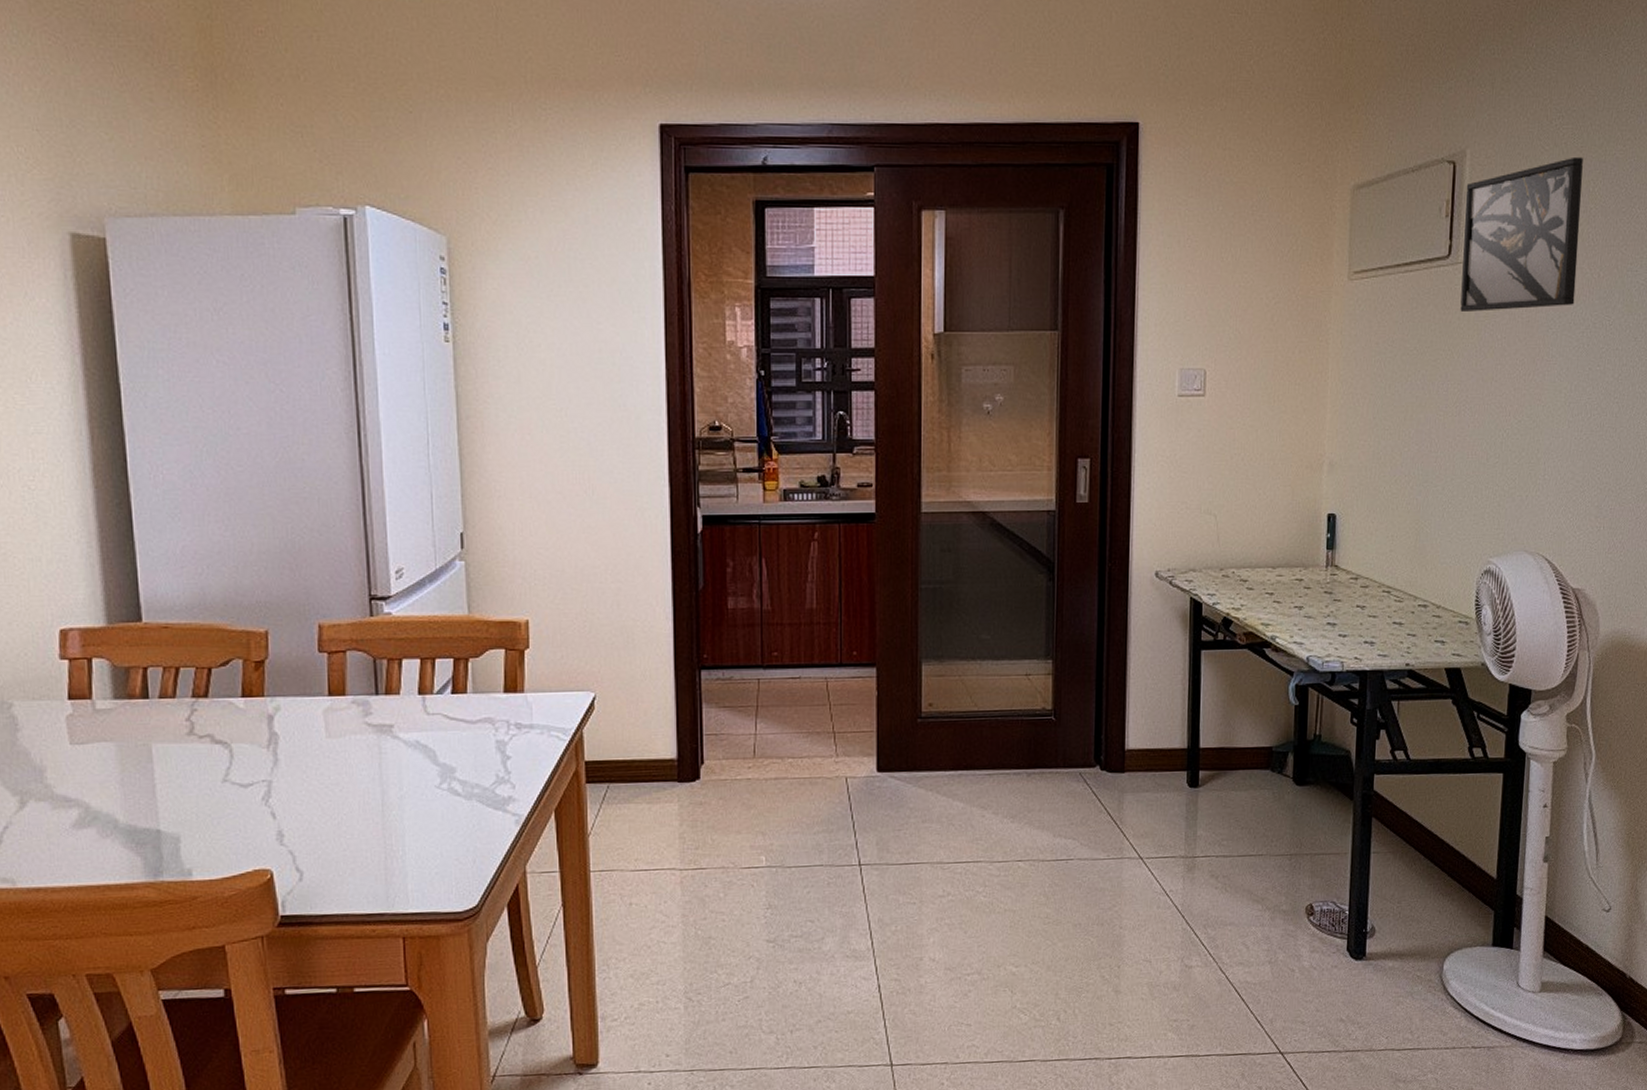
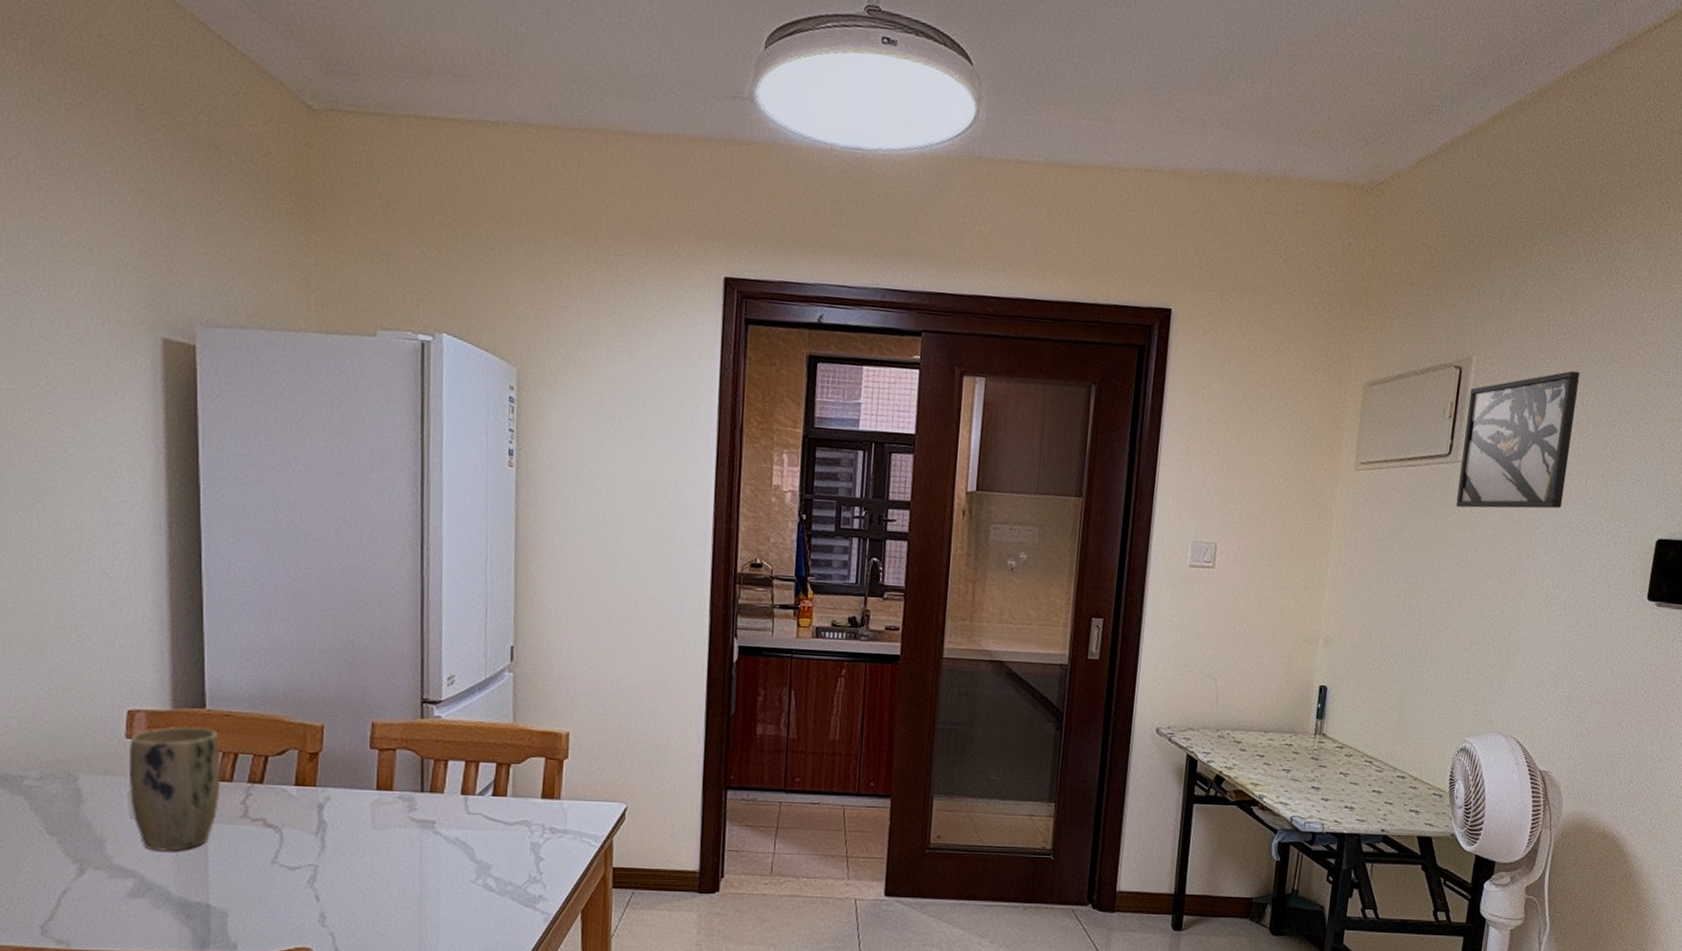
plant pot: none [64,642,163,777] -> present [129,726,221,852]

